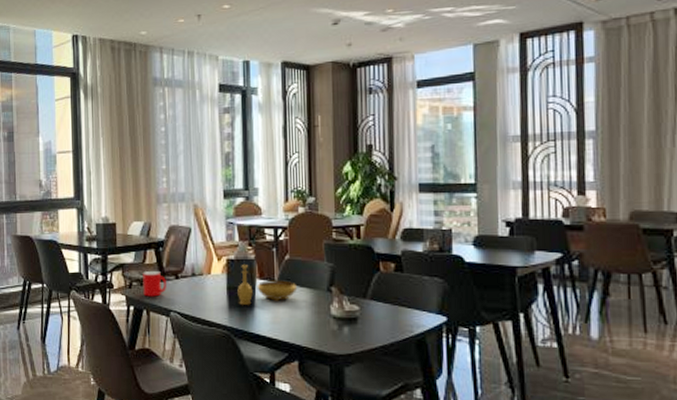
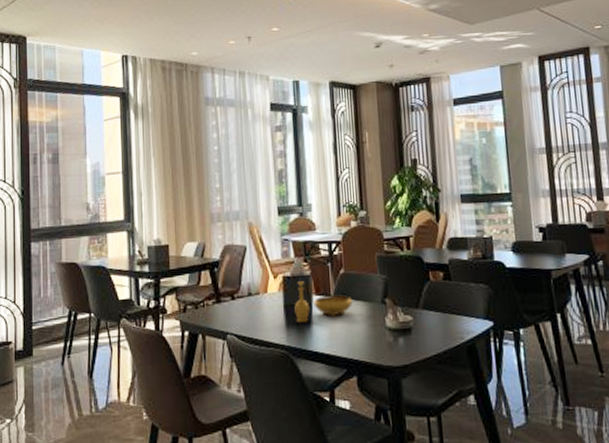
cup: present [143,270,166,297] -> none [197,292,222,320]

